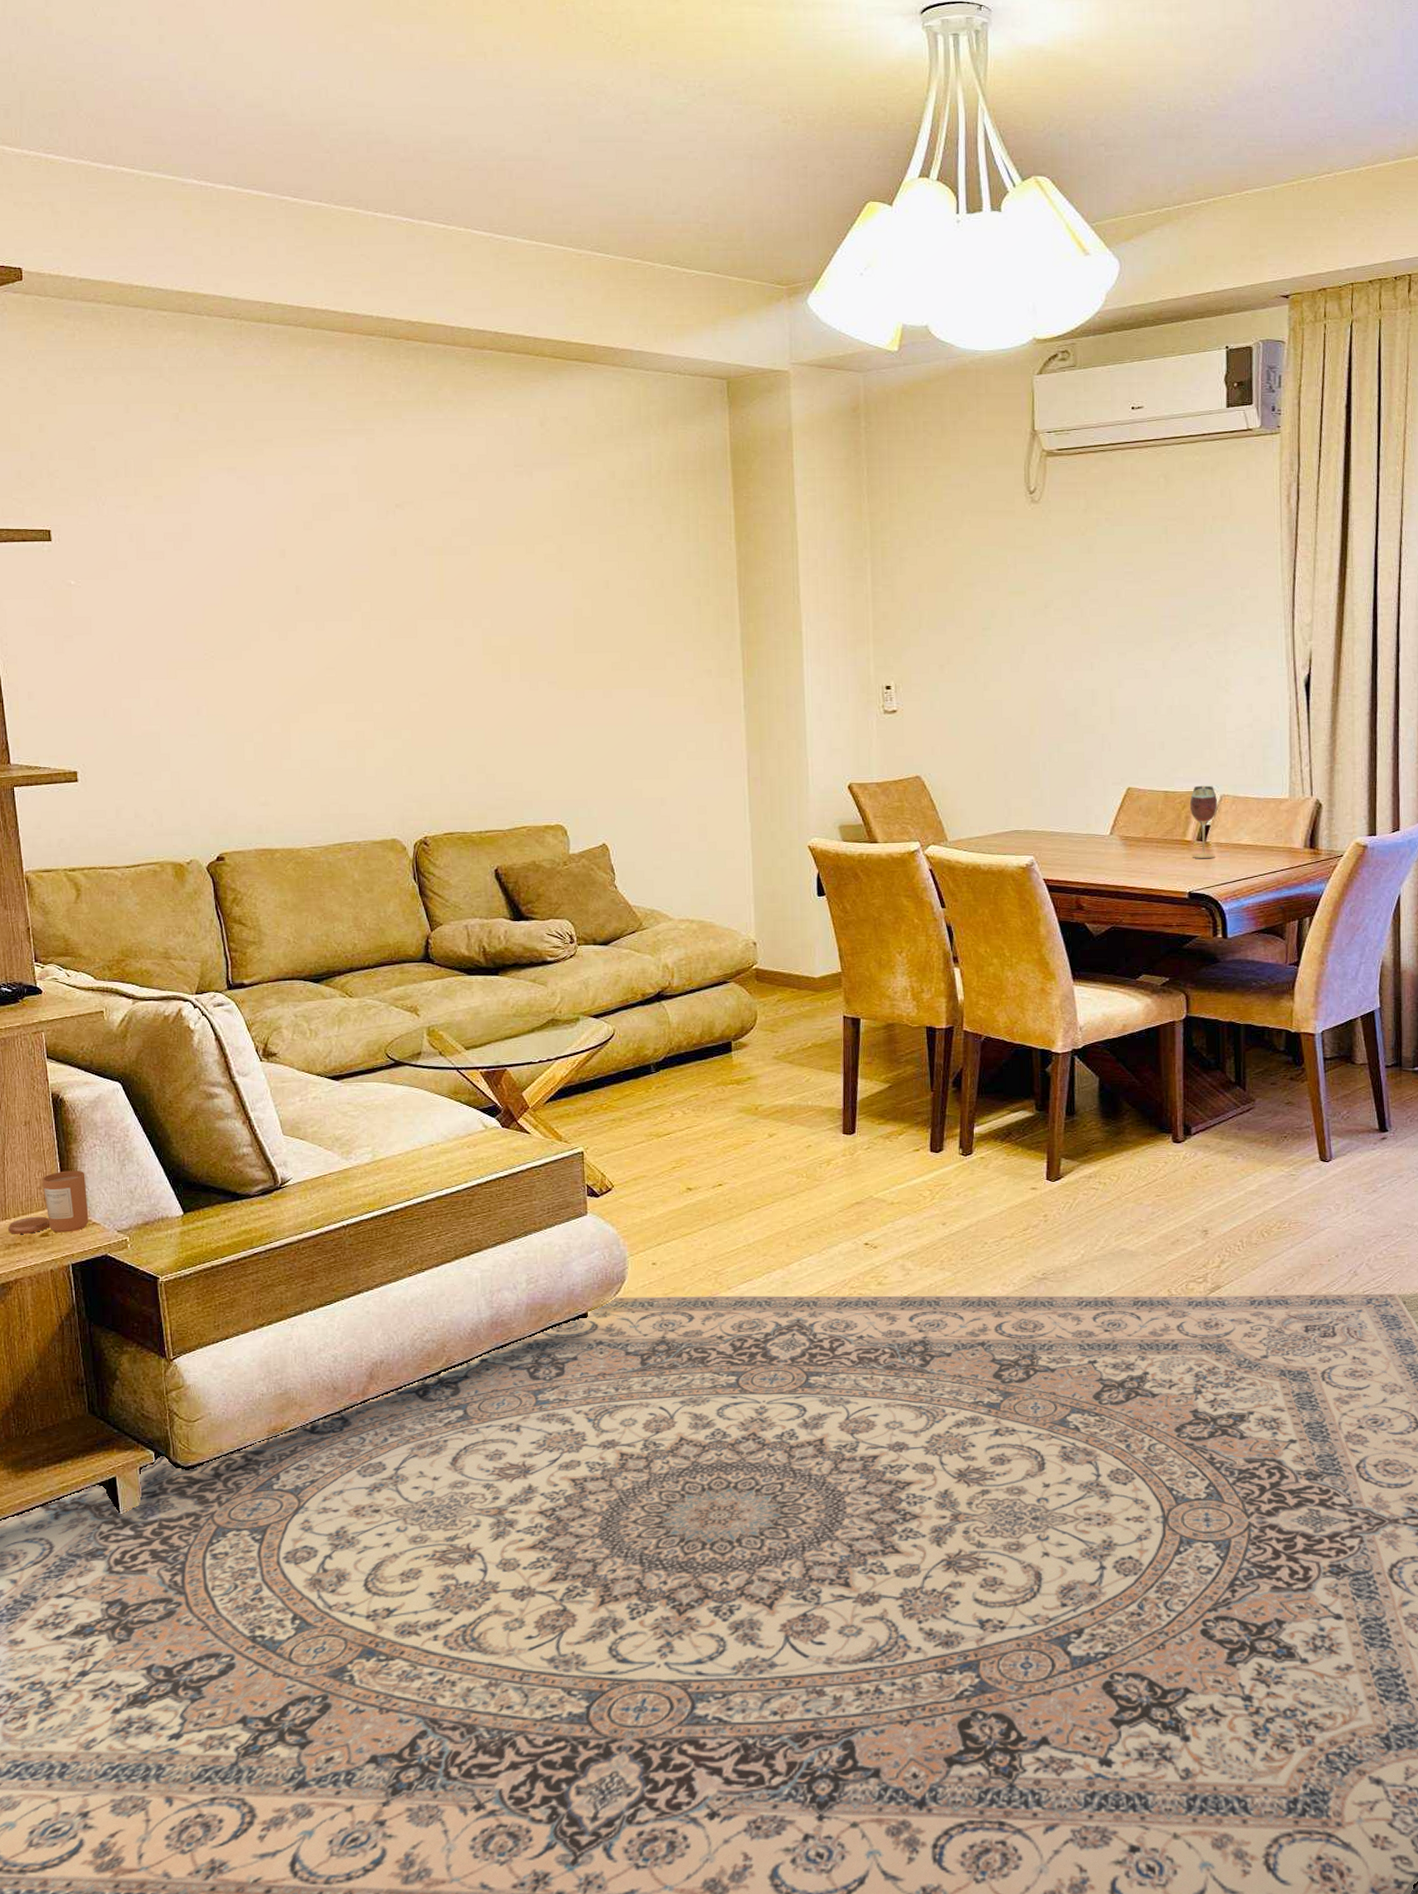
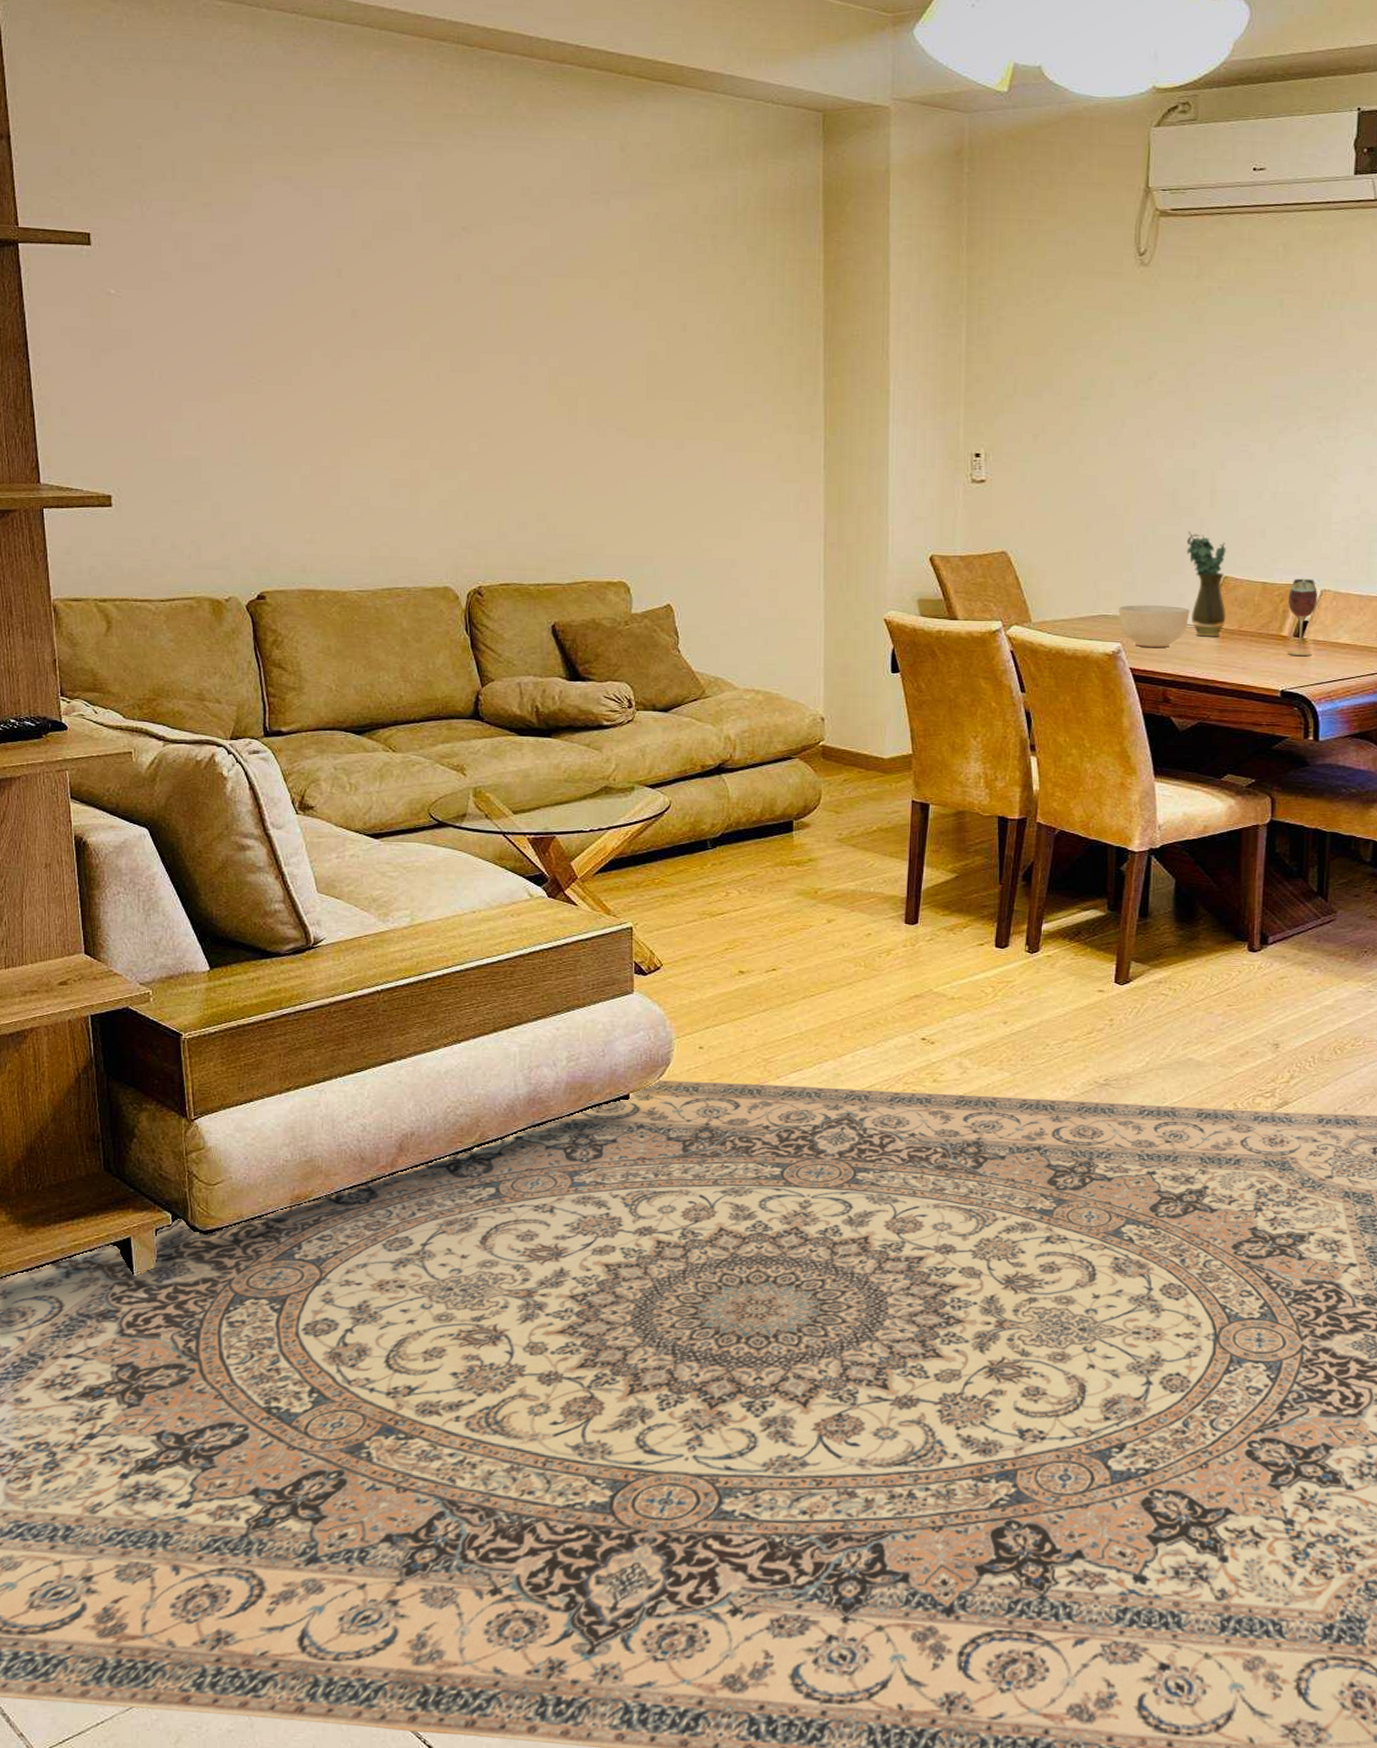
candle: present [8,1170,89,1234] -> none [25,917,110,982]
bowl: none [1029,818,1097,858] -> present [1118,605,1190,648]
vase: none [1090,747,1132,846] -> present [1186,531,1226,637]

